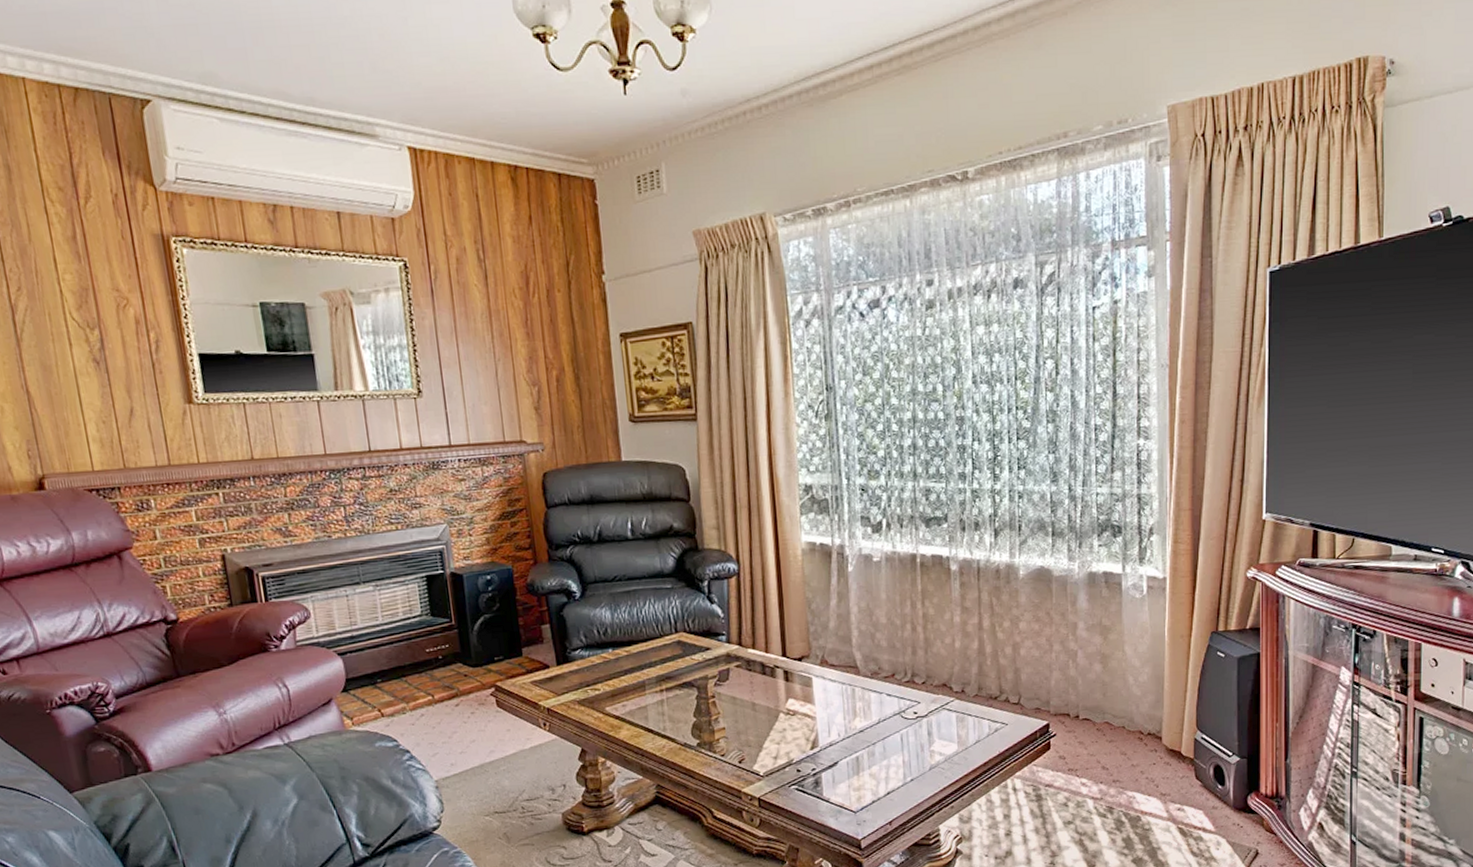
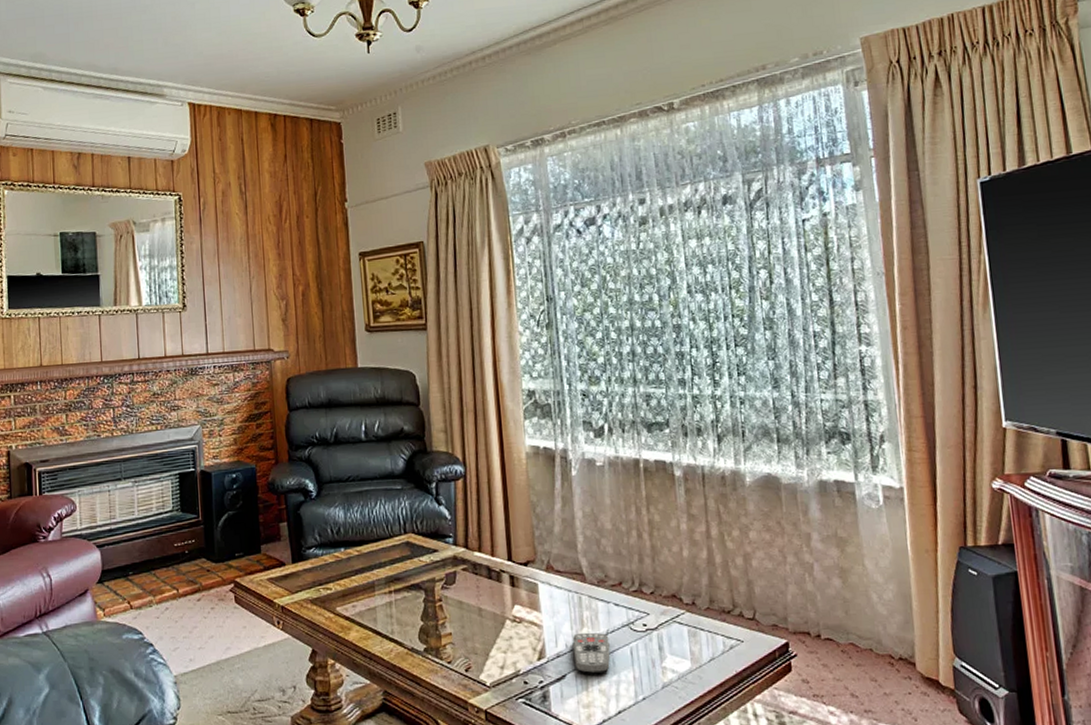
remote control: none [845,721,881,760] -> present [572,632,610,674]

